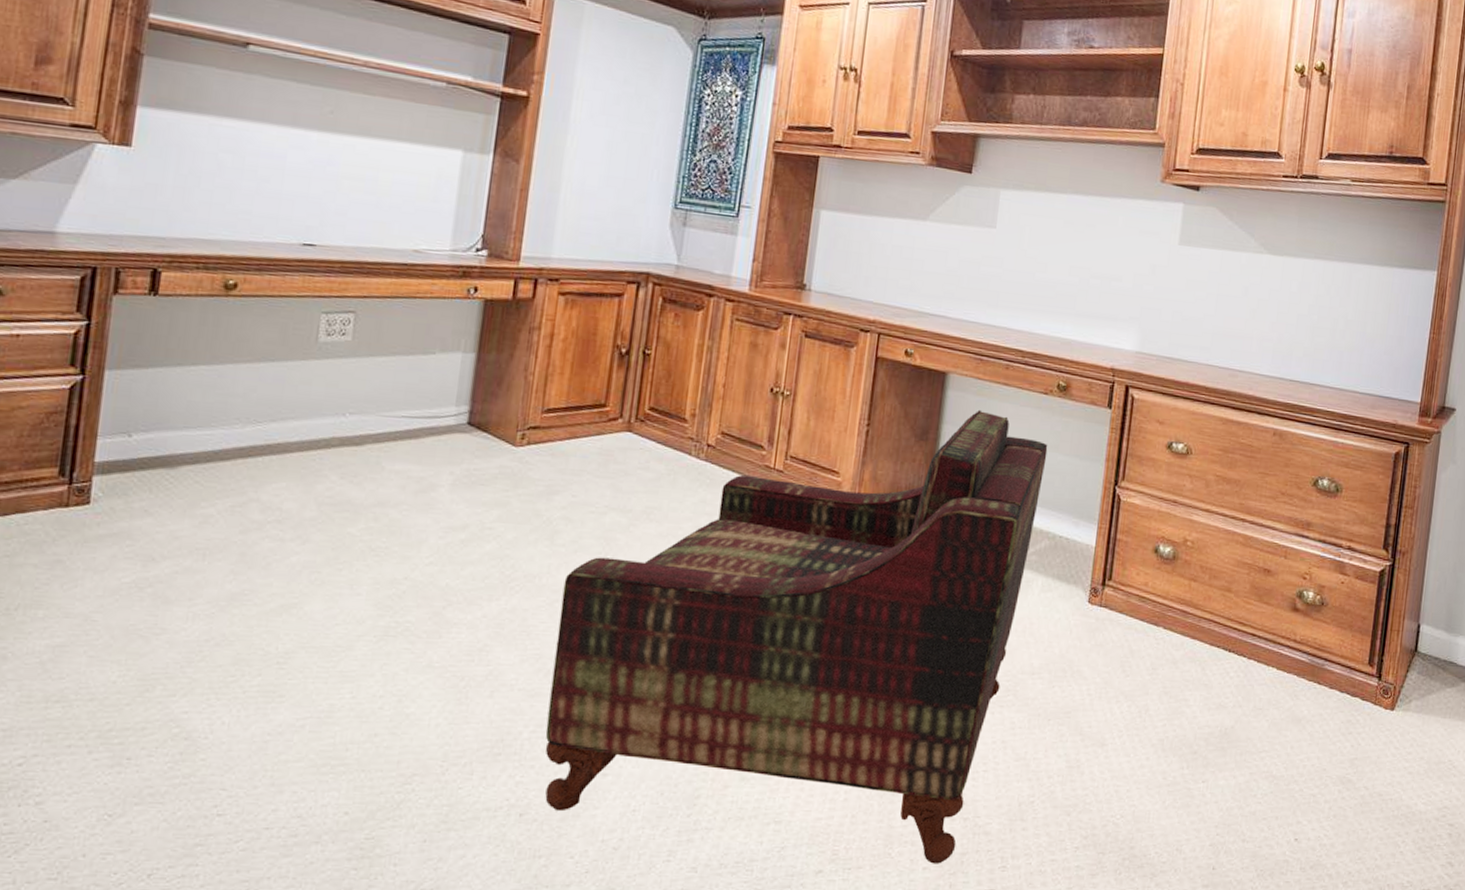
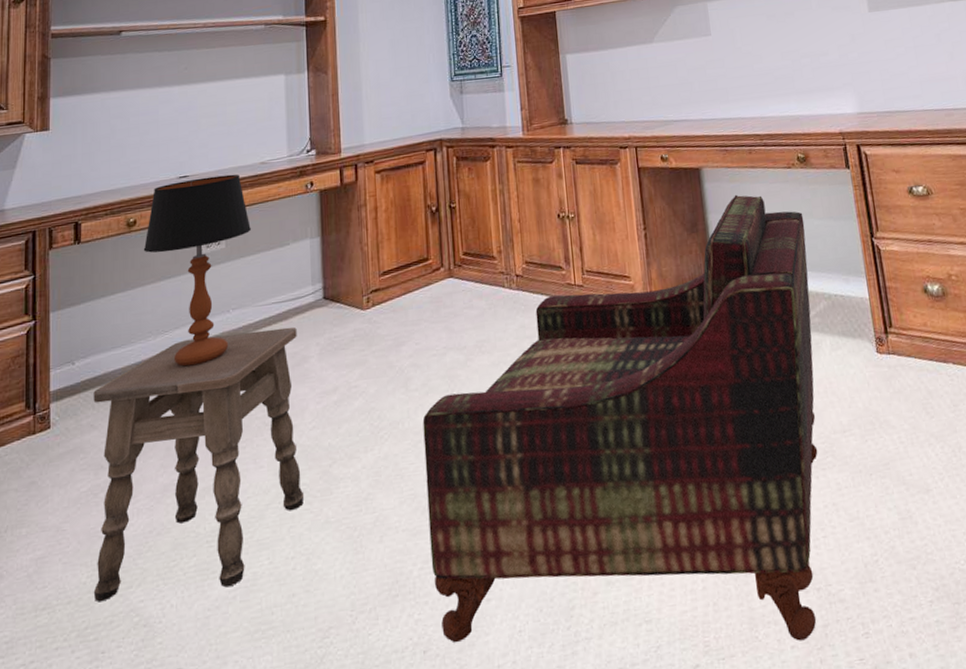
side table: none [124,436,428,715] -> present [93,326,304,603]
table lamp: none [242,248,389,468] -> present [143,174,251,367]

